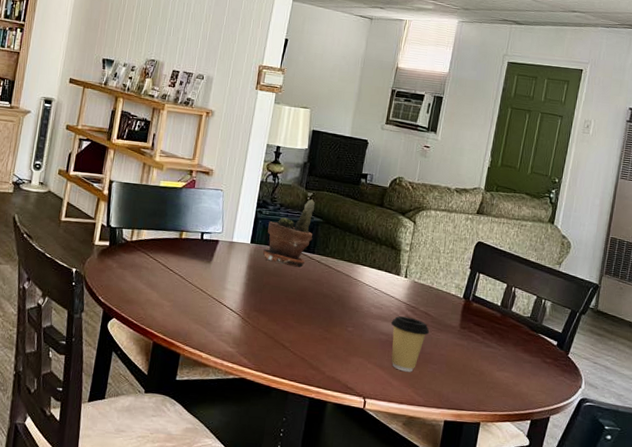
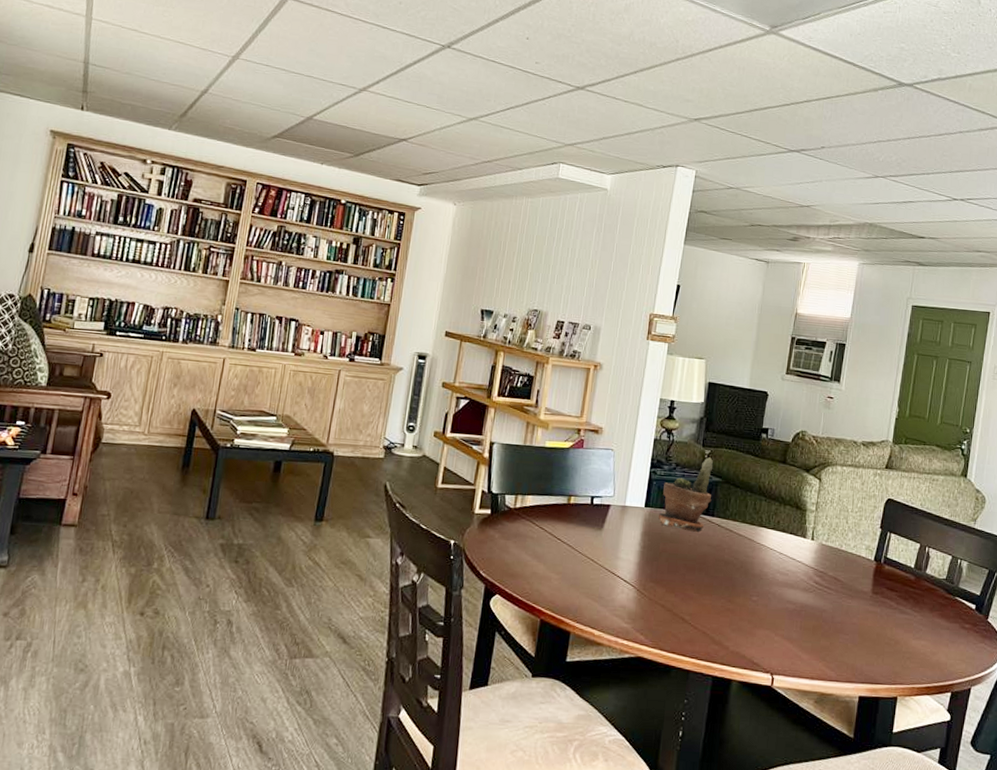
coffee cup: present [391,316,430,372] -> none [798,582,840,644]

